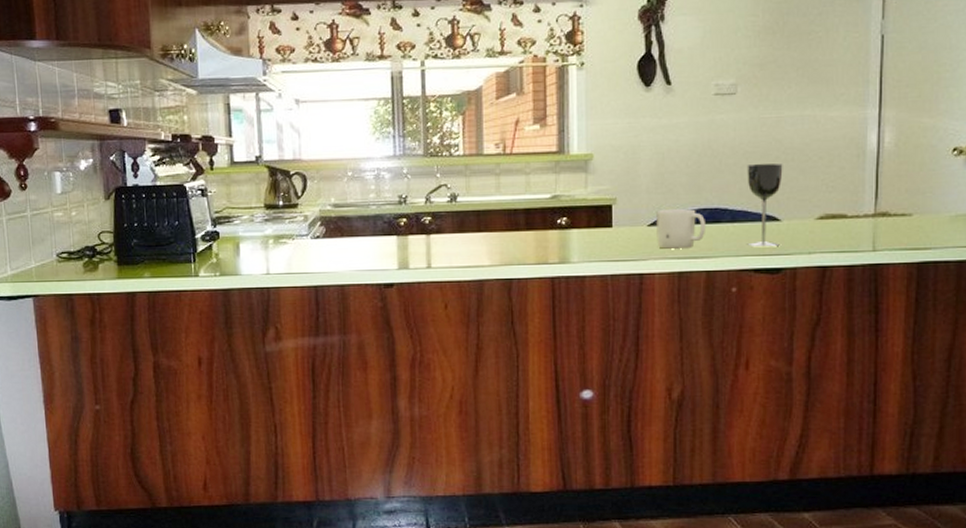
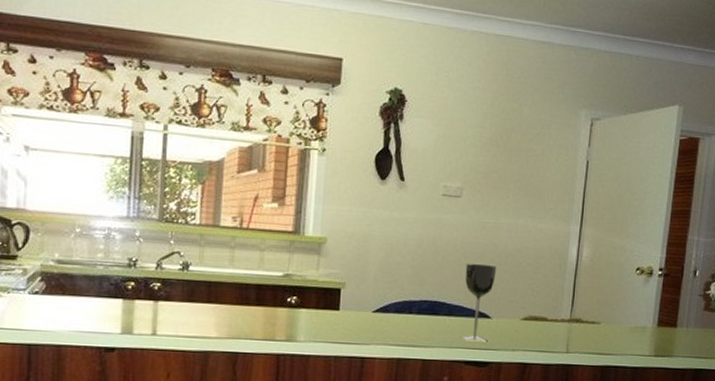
mug: present [656,209,707,250] -> none [379,298,426,338]

